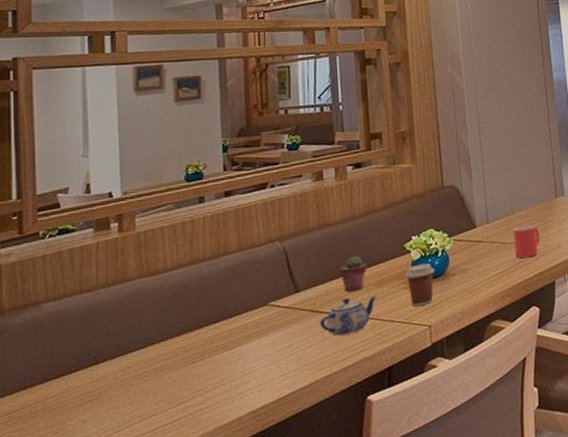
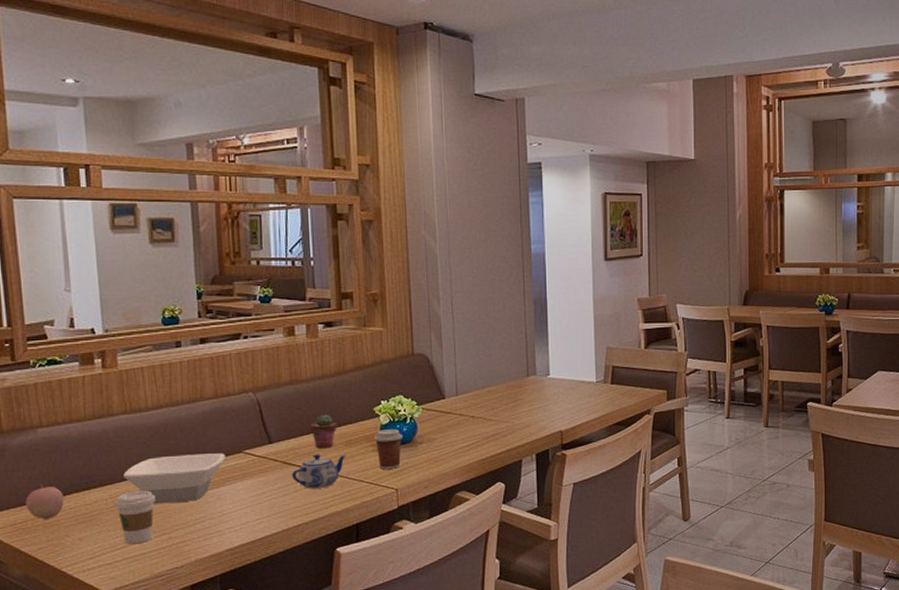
apple: none [24,363,68,404] -> present [25,483,64,519]
coffee cup: none [125,357,172,421] -> present [114,490,157,545]
bowl: none [137,308,249,372] -> present [123,453,225,504]
mug: present [513,225,540,259] -> none [482,401,509,434]

